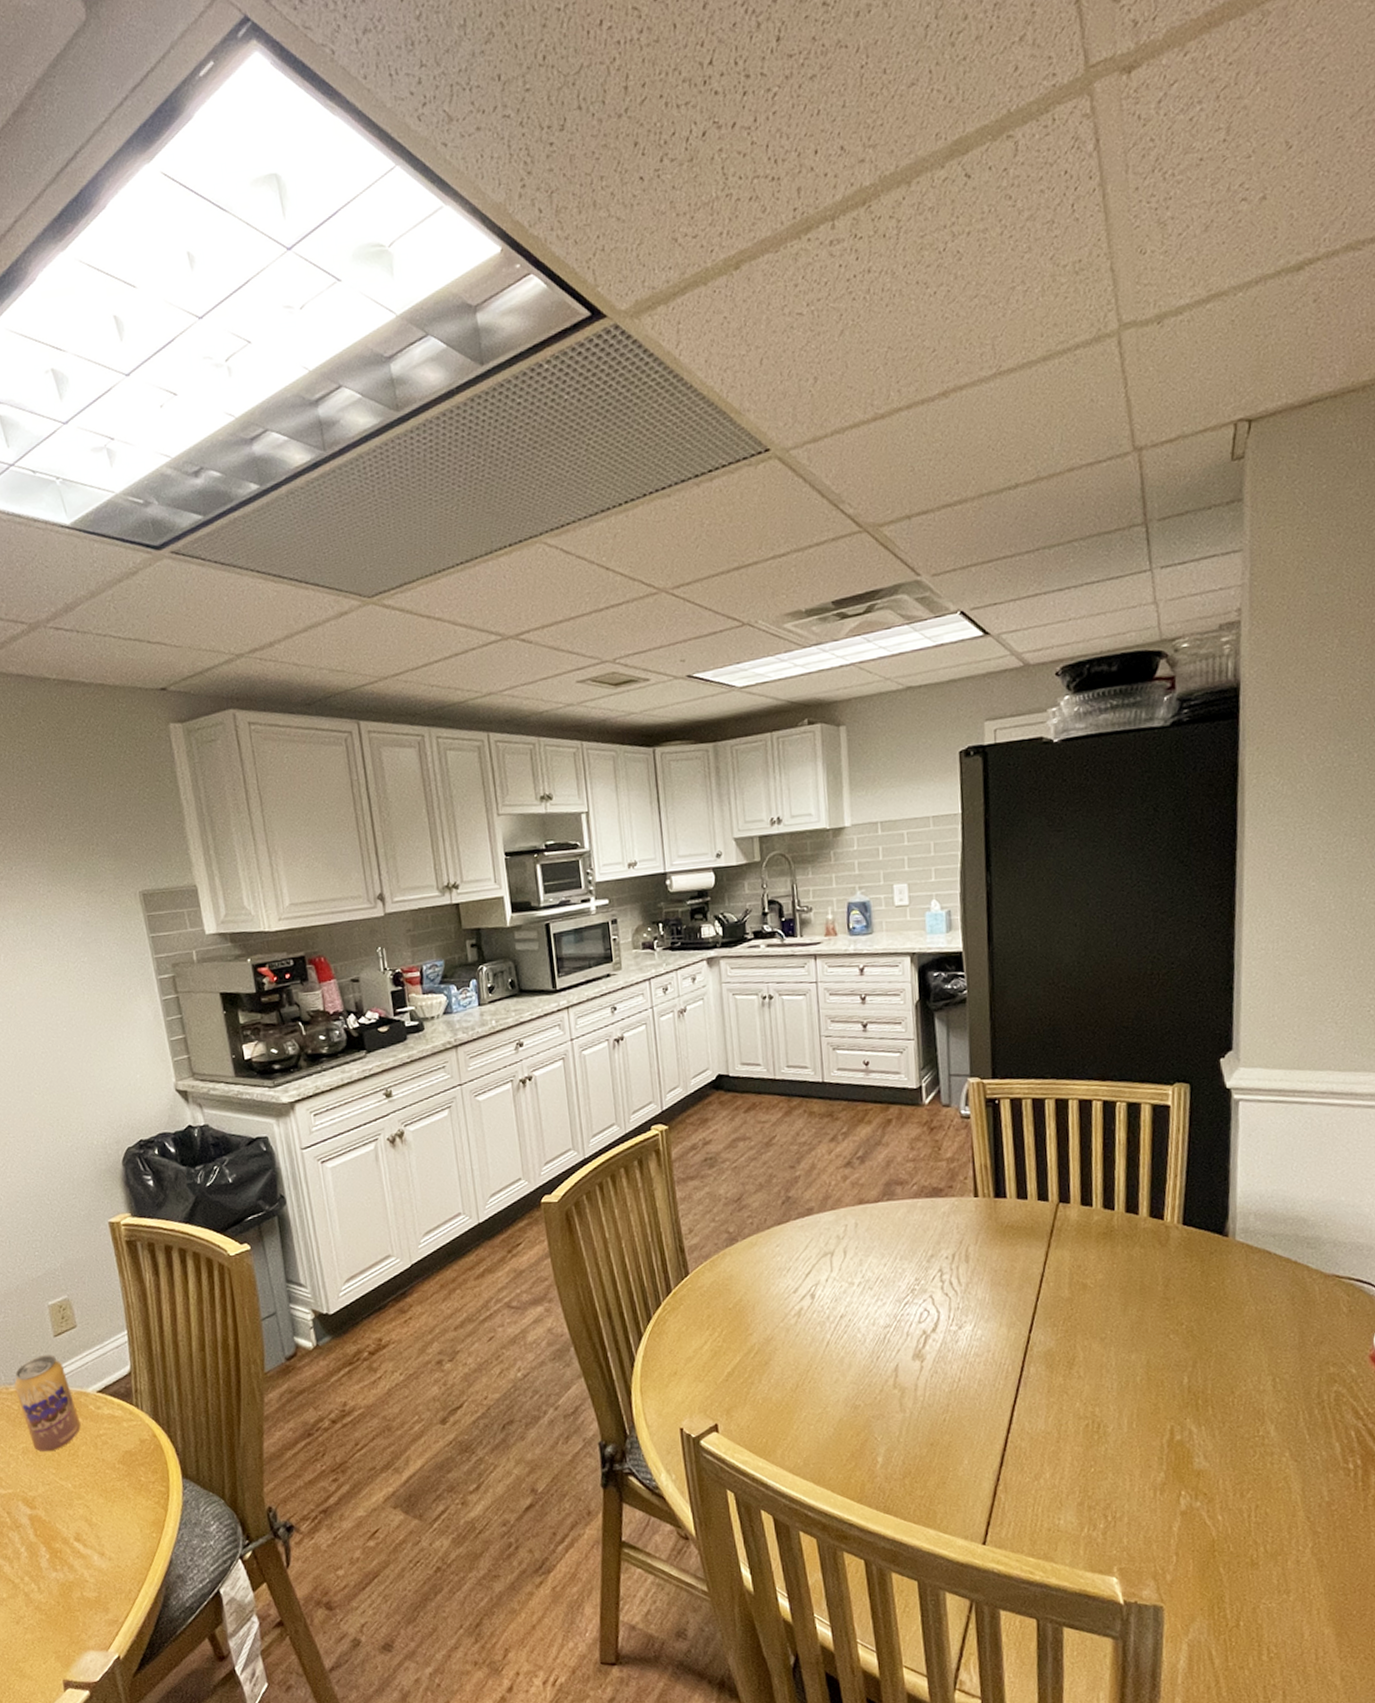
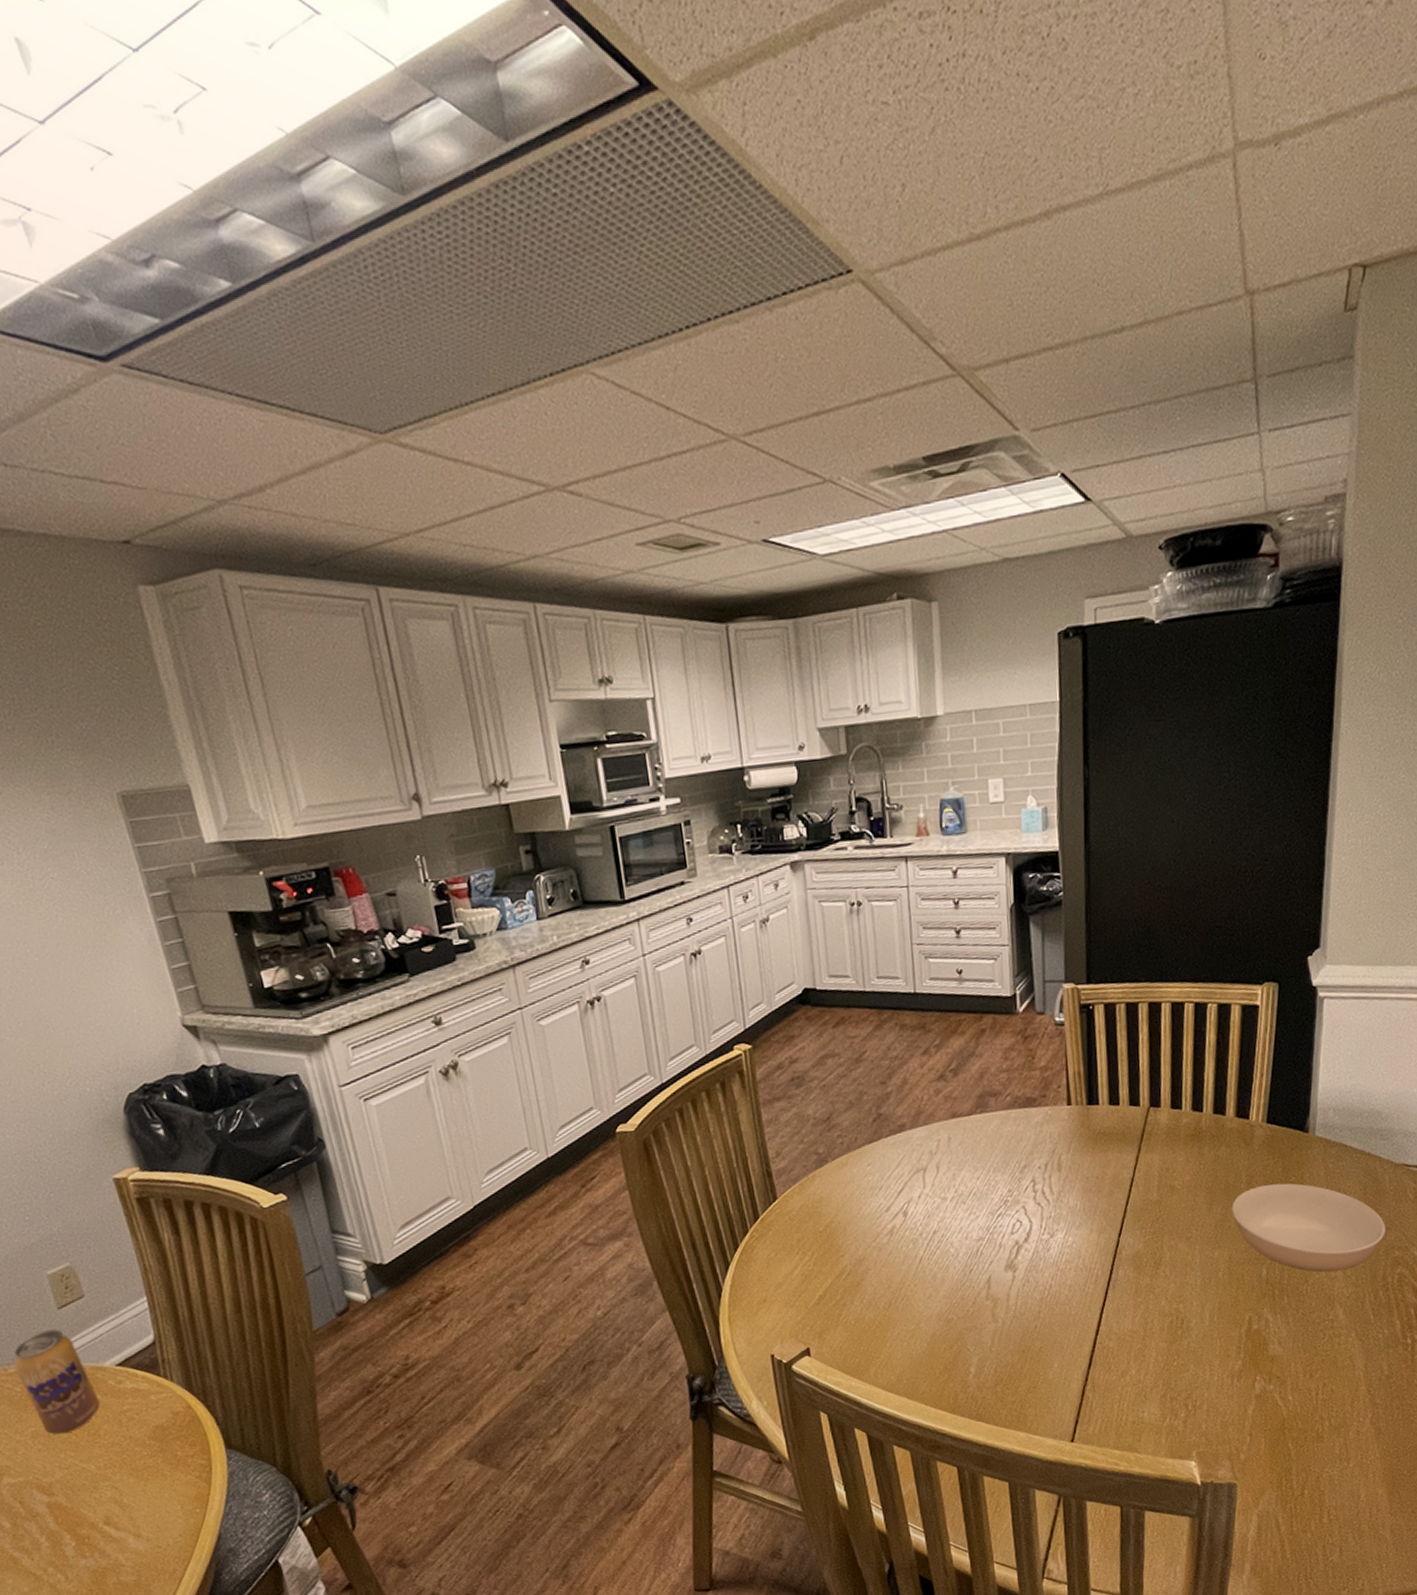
bowl: none [1148,1288,1318,1385] -> present [1232,1183,1385,1273]

